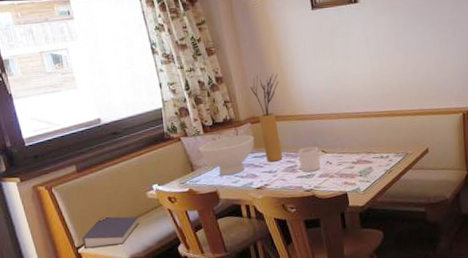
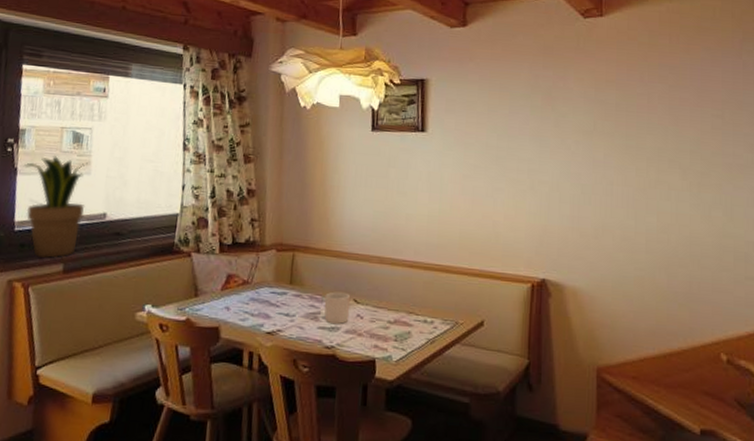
potted plant: none [16,77,82,164] -> present [23,154,88,258]
book: present [82,216,139,249] -> none [44,334,119,374]
bowl: present [199,135,255,176] -> none [209,262,277,310]
vase: present [249,73,283,162] -> none [284,194,319,303]

